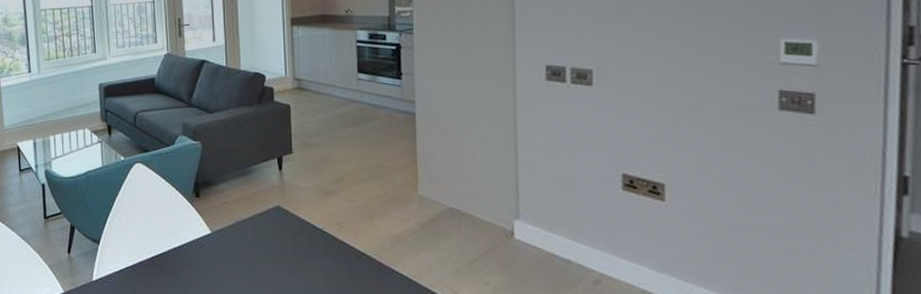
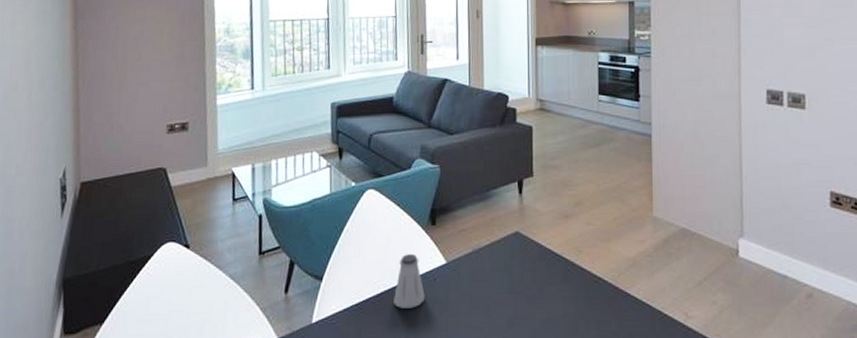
saltshaker: none [164,223,192,273] -> present [394,254,425,309]

